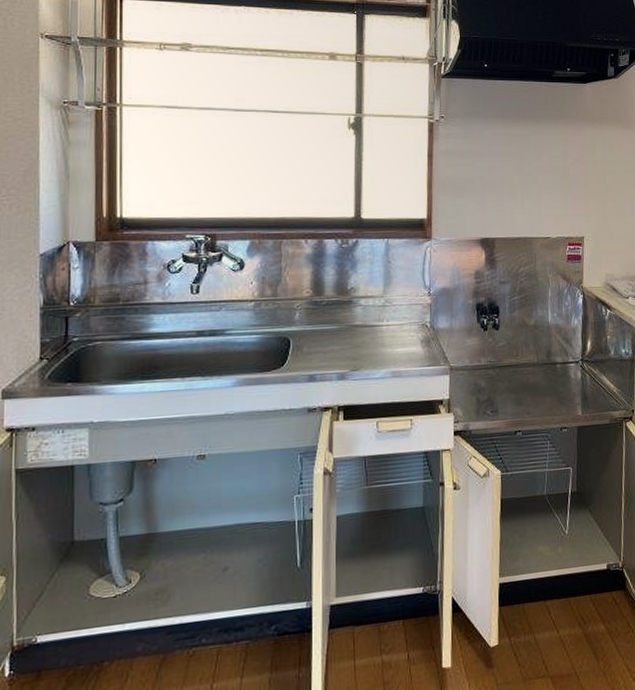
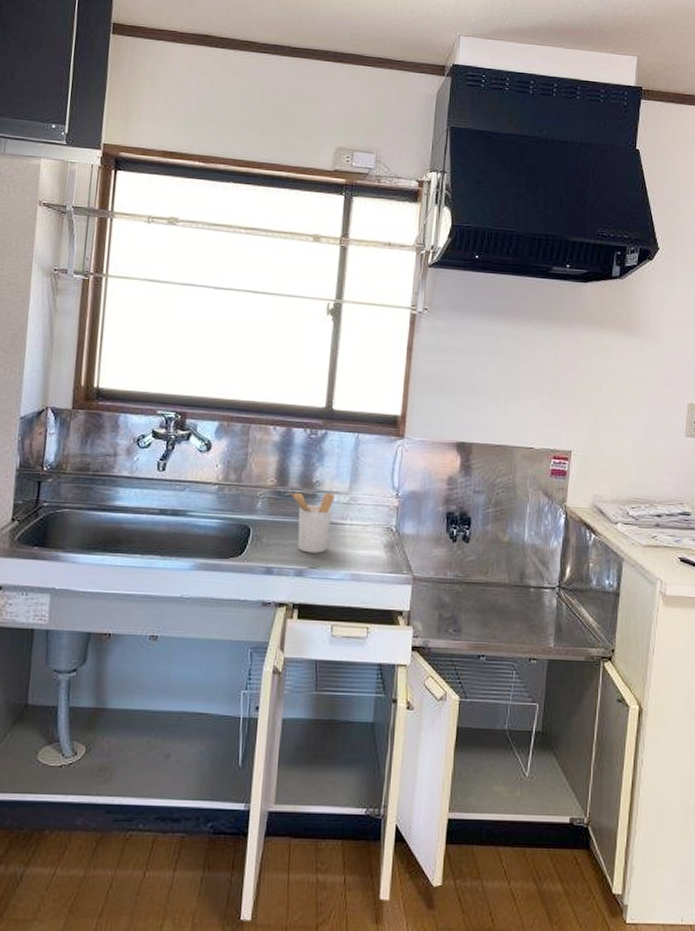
utensil holder: none [326,297,370,357] -> present [289,492,335,554]

